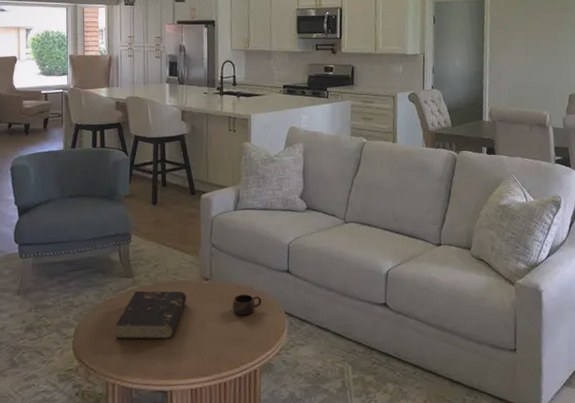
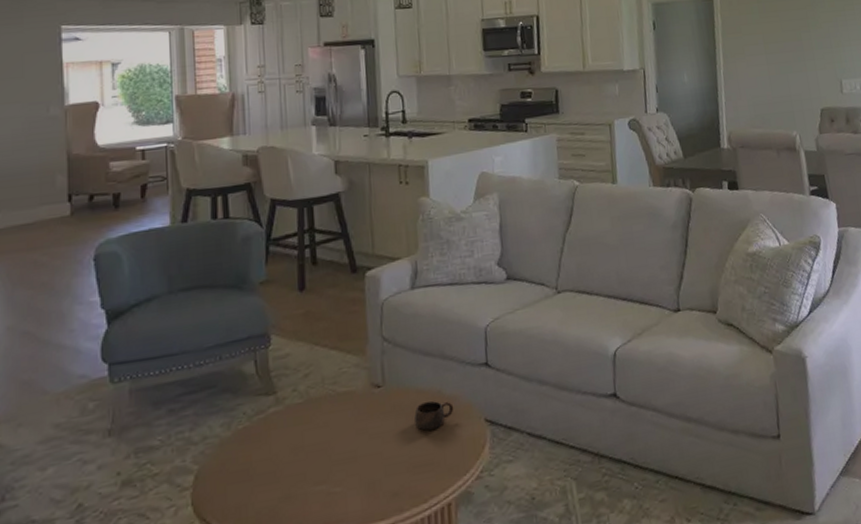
book: present [115,290,187,340] -> none [252,406,351,483]

